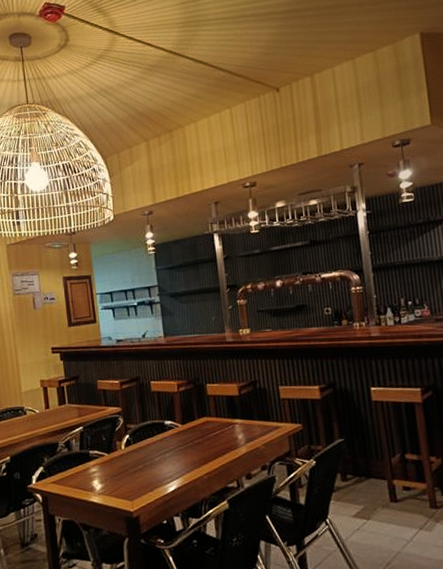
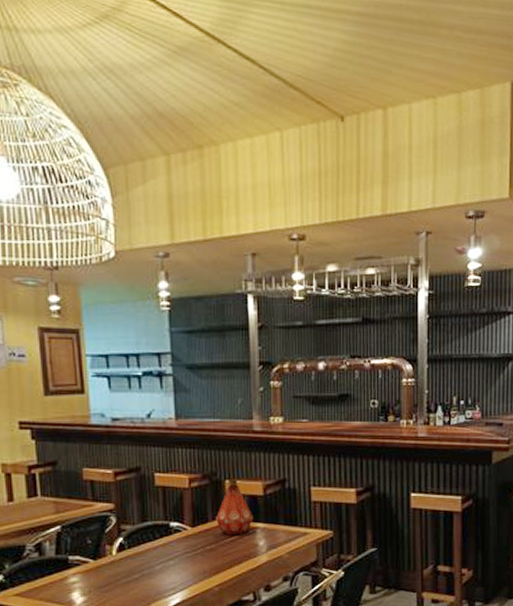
bottle: none [200,382,232,431] -> present [215,478,254,536]

